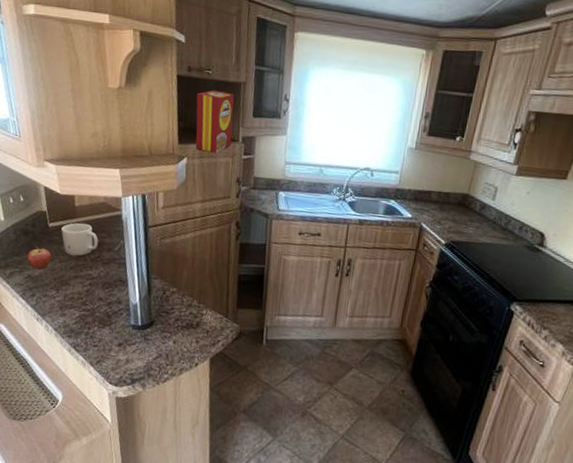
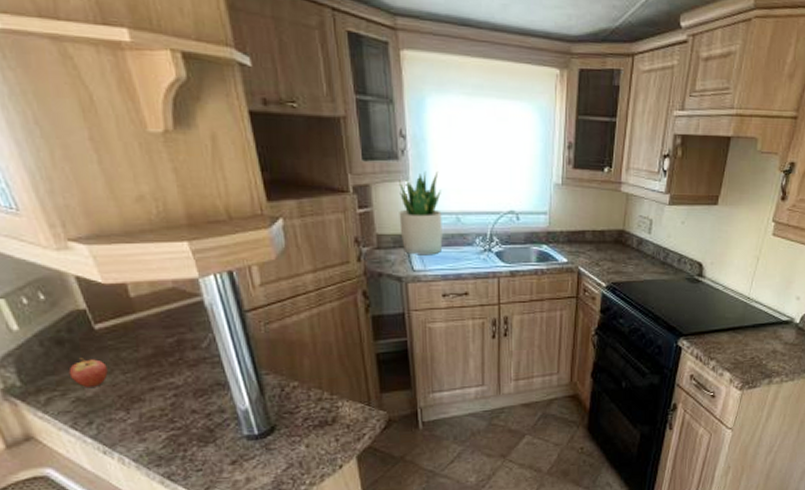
mug: present [61,223,98,256] -> none [115,318,176,363]
cereal box: present [195,90,234,153] -> none [282,128,340,209]
planter: none [273,129,311,199] -> present [397,171,443,255]

